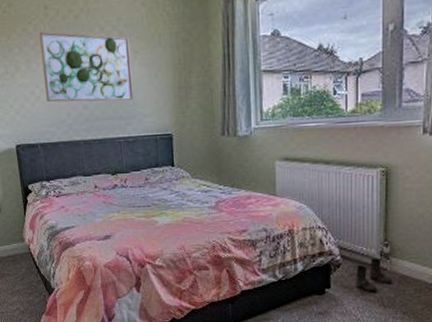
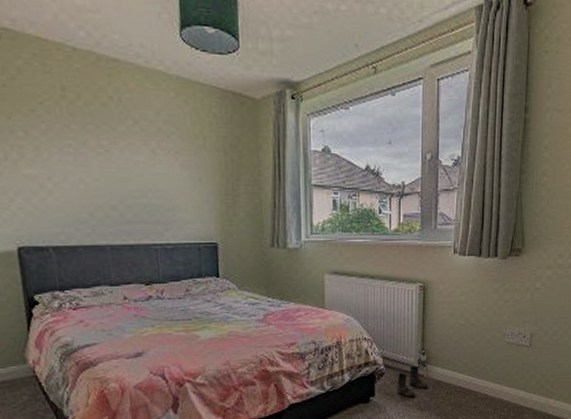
wall art: present [39,31,134,102] -> none [53,116,173,205]

